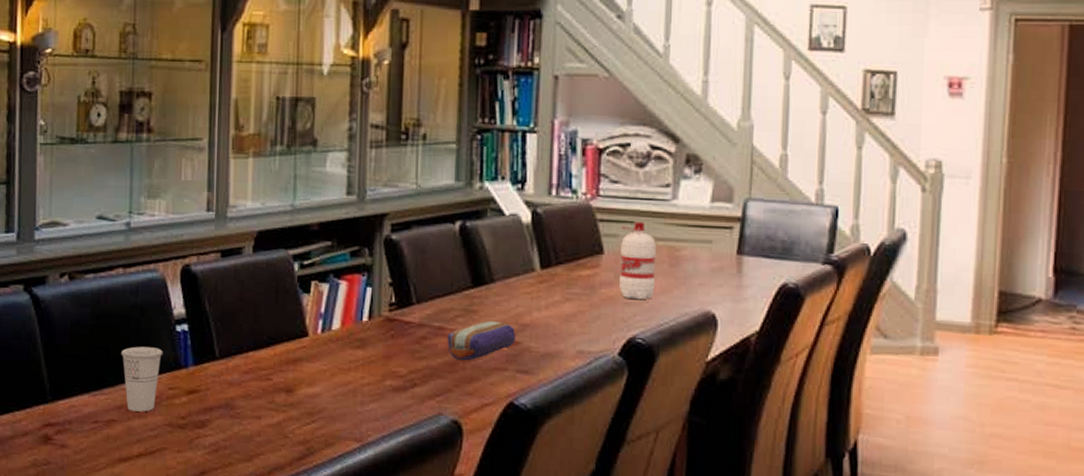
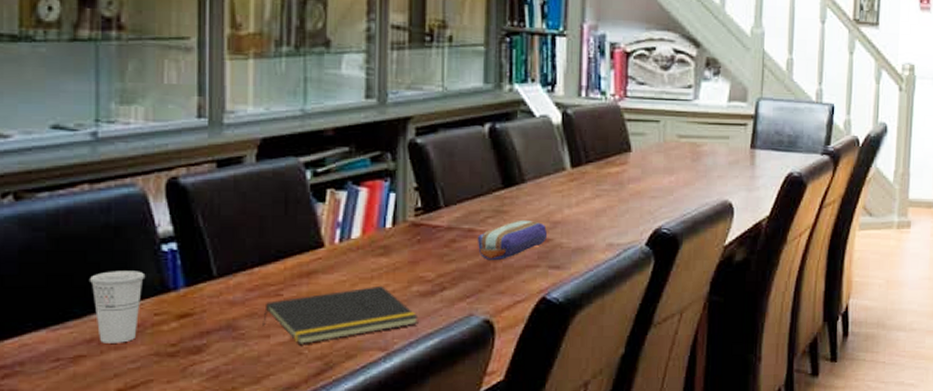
notepad: none [255,377,391,428] -> present [263,285,419,344]
water bottle: present [619,221,657,300] -> none [646,120,680,193]

